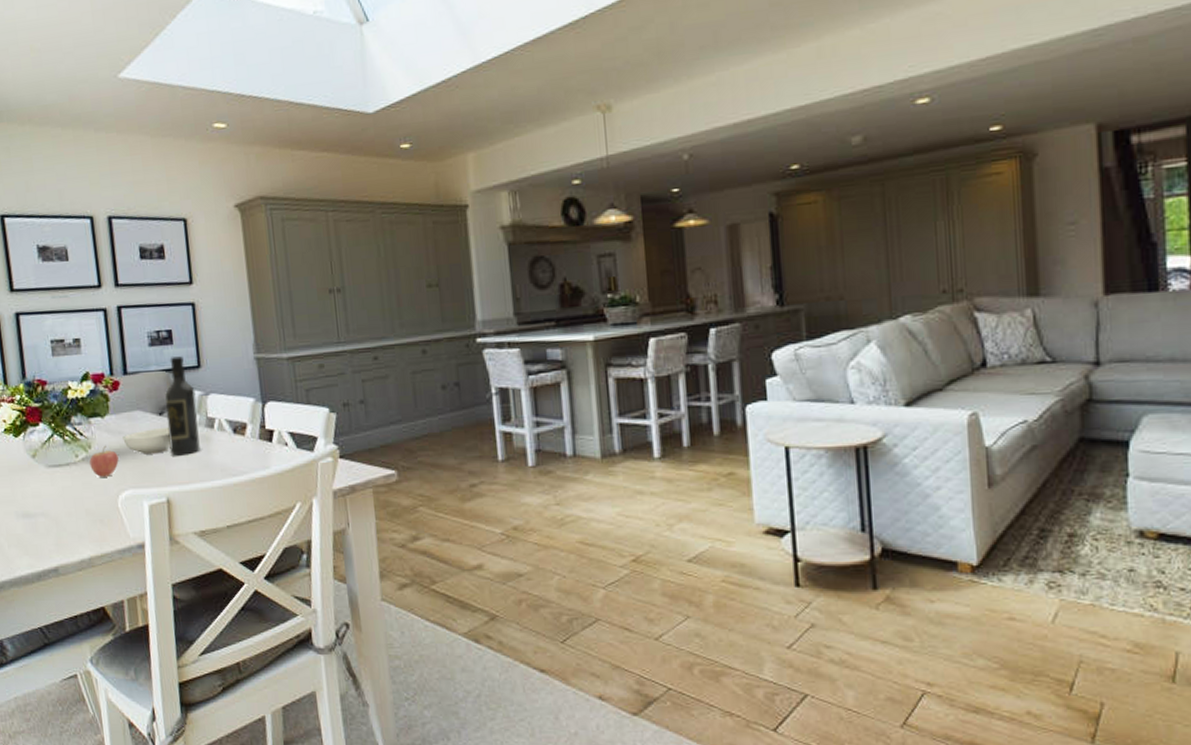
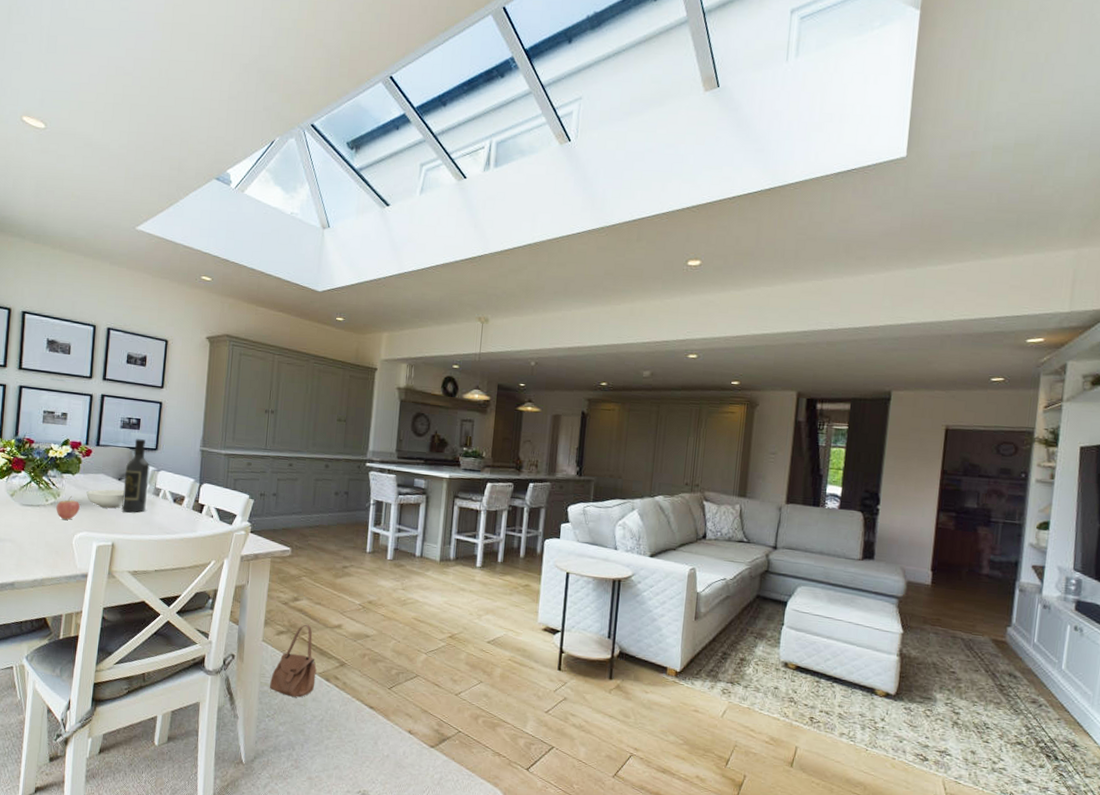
handbag: none [401,570,462,669] -> present [269,624,317,698]

